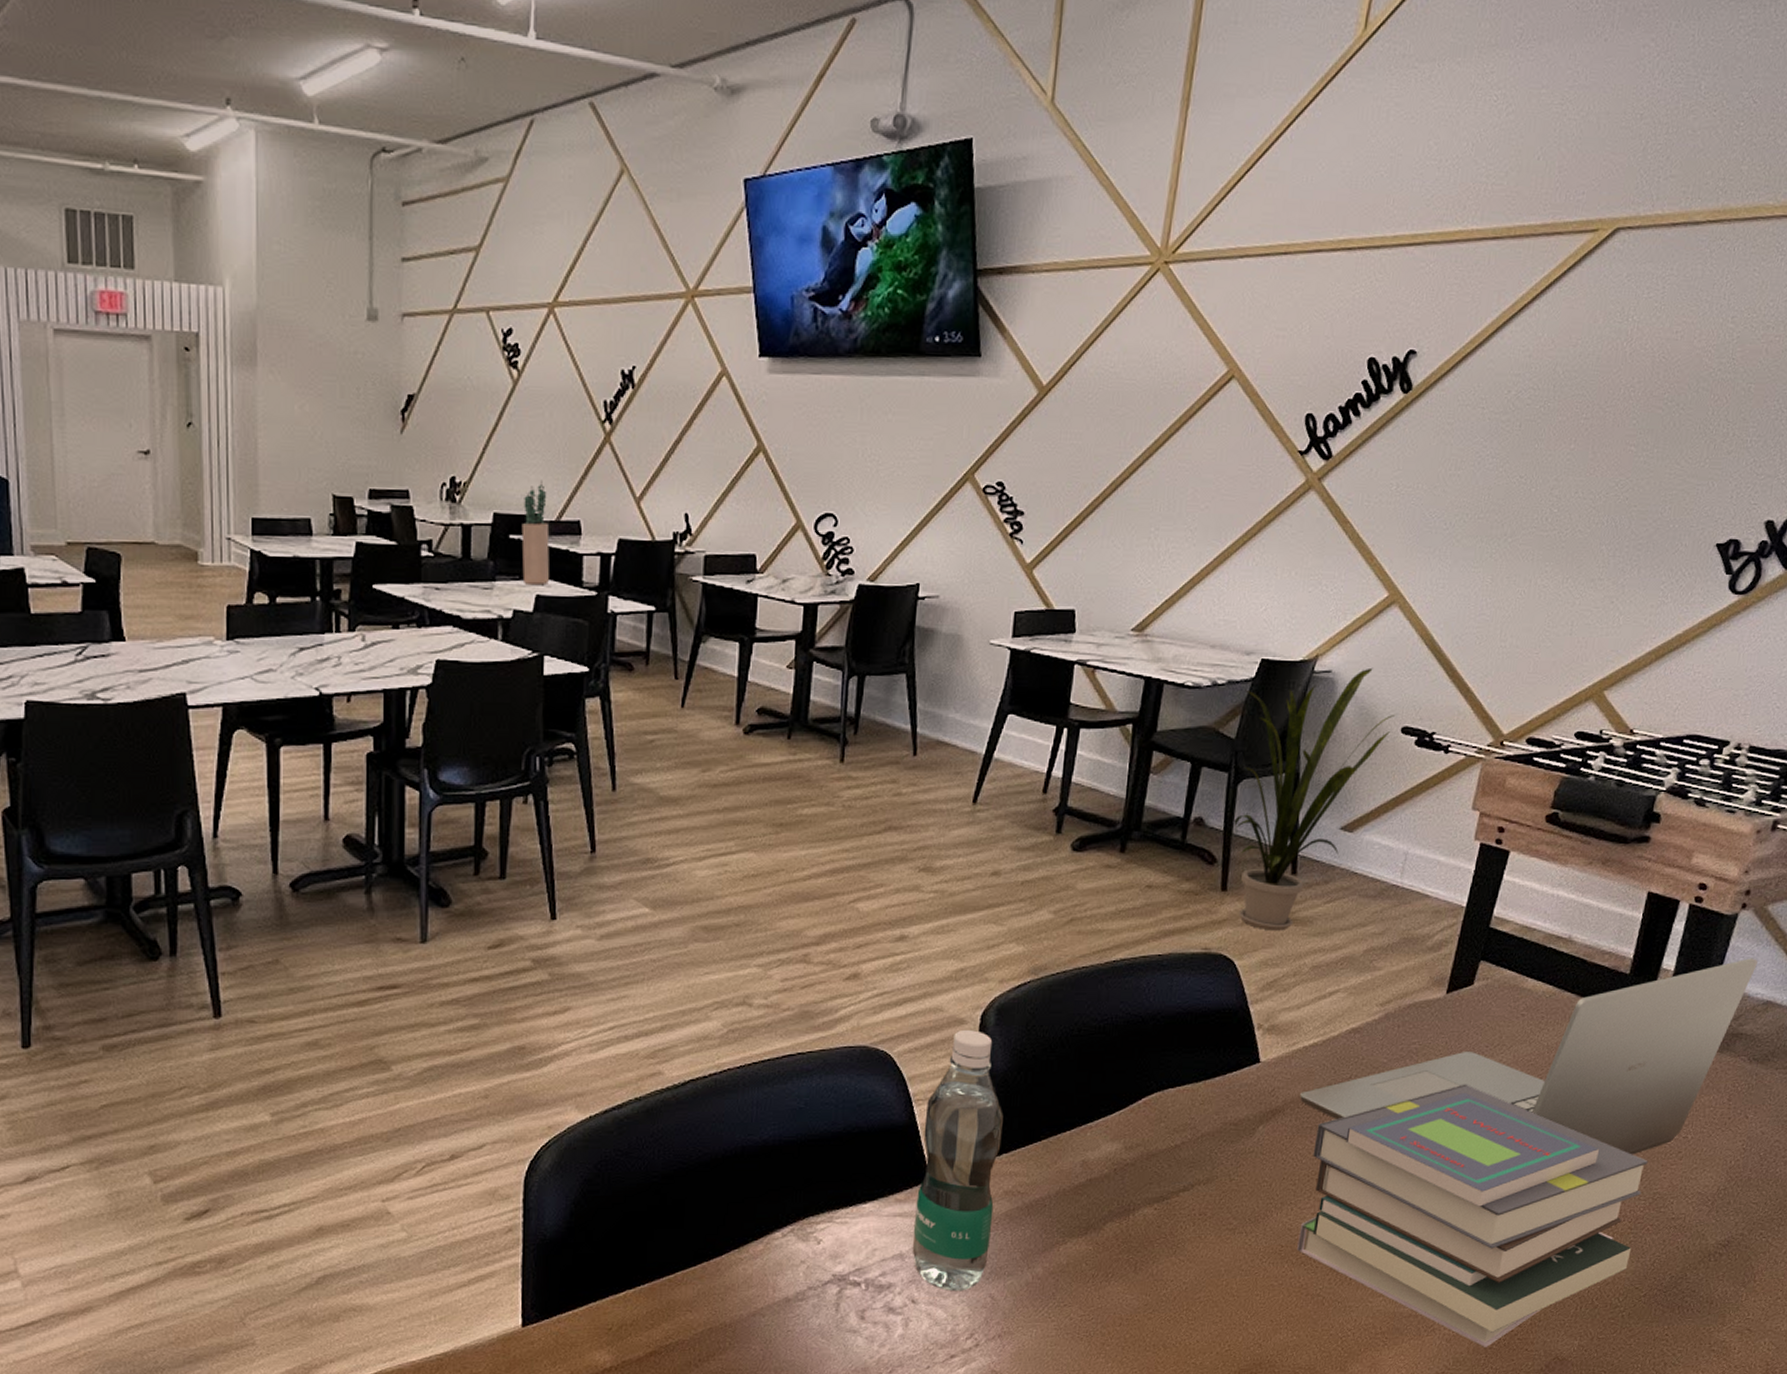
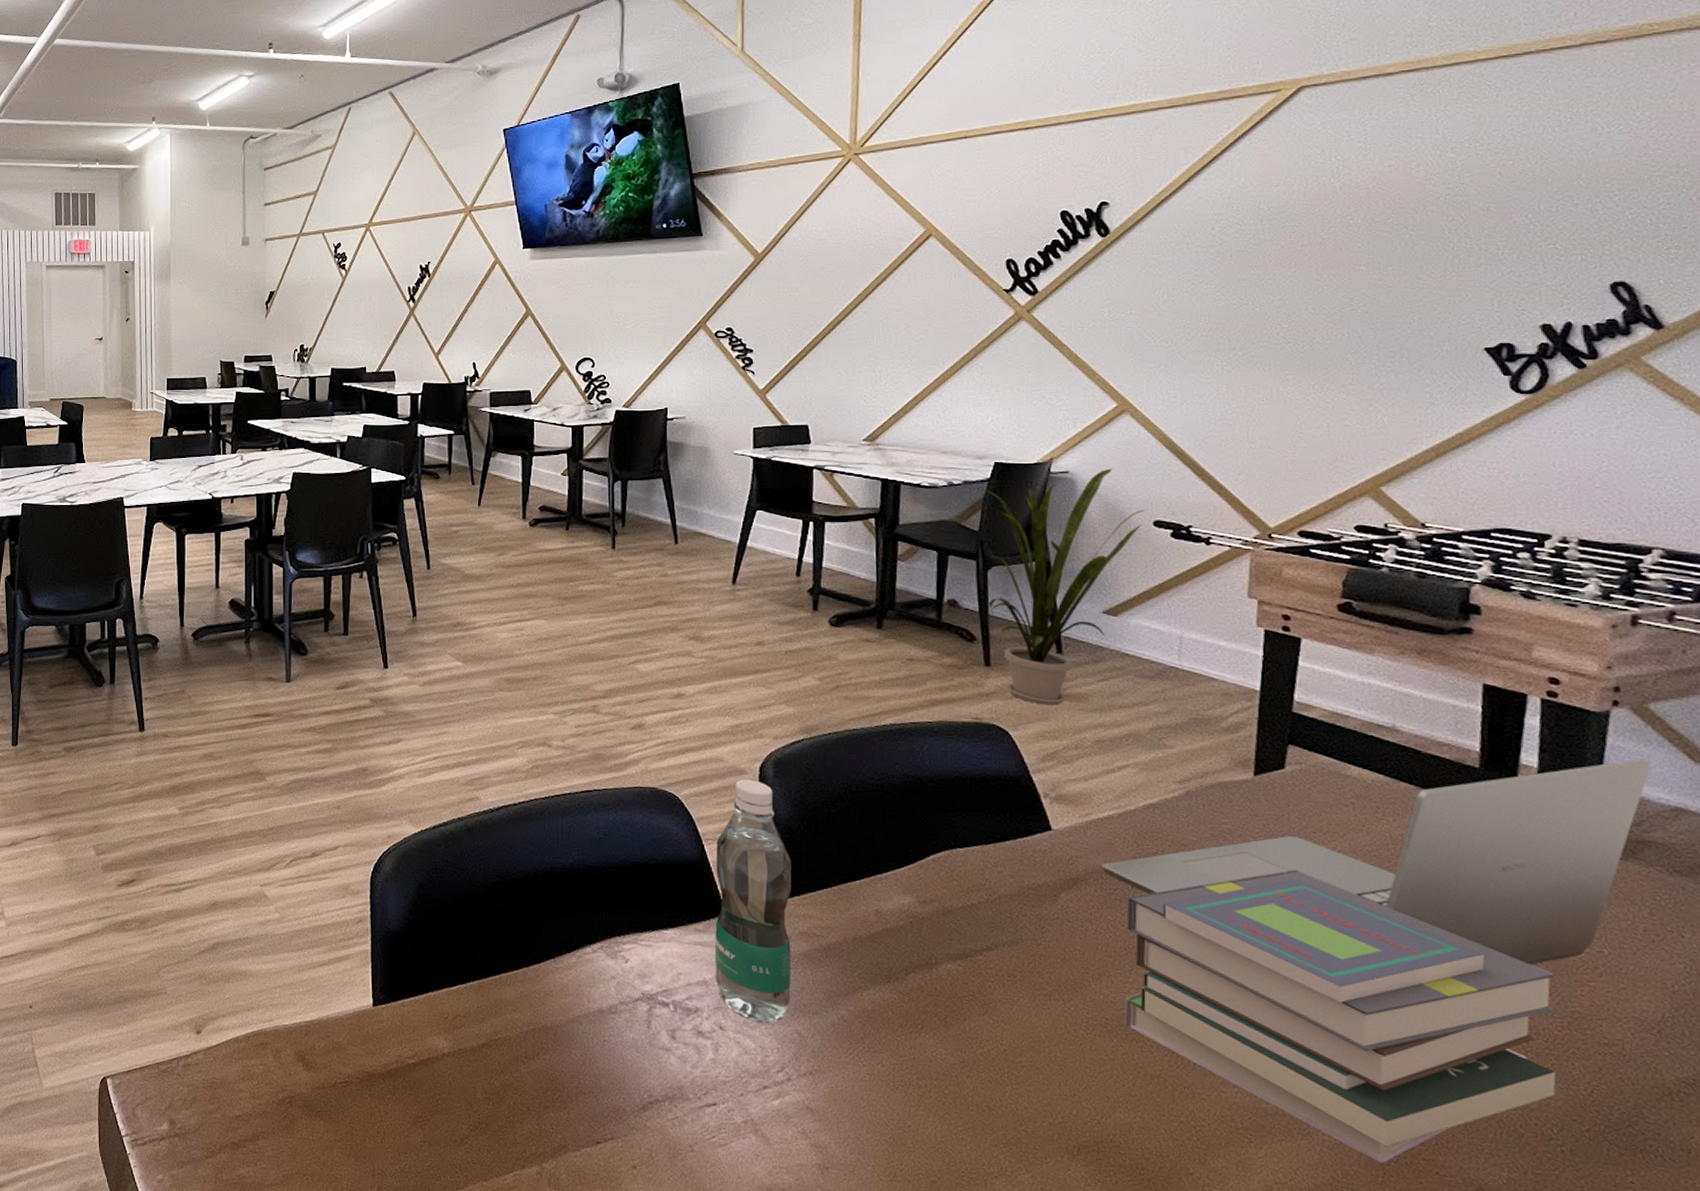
vase: present [521,480,550,586] -> none [352,344,373,418]

